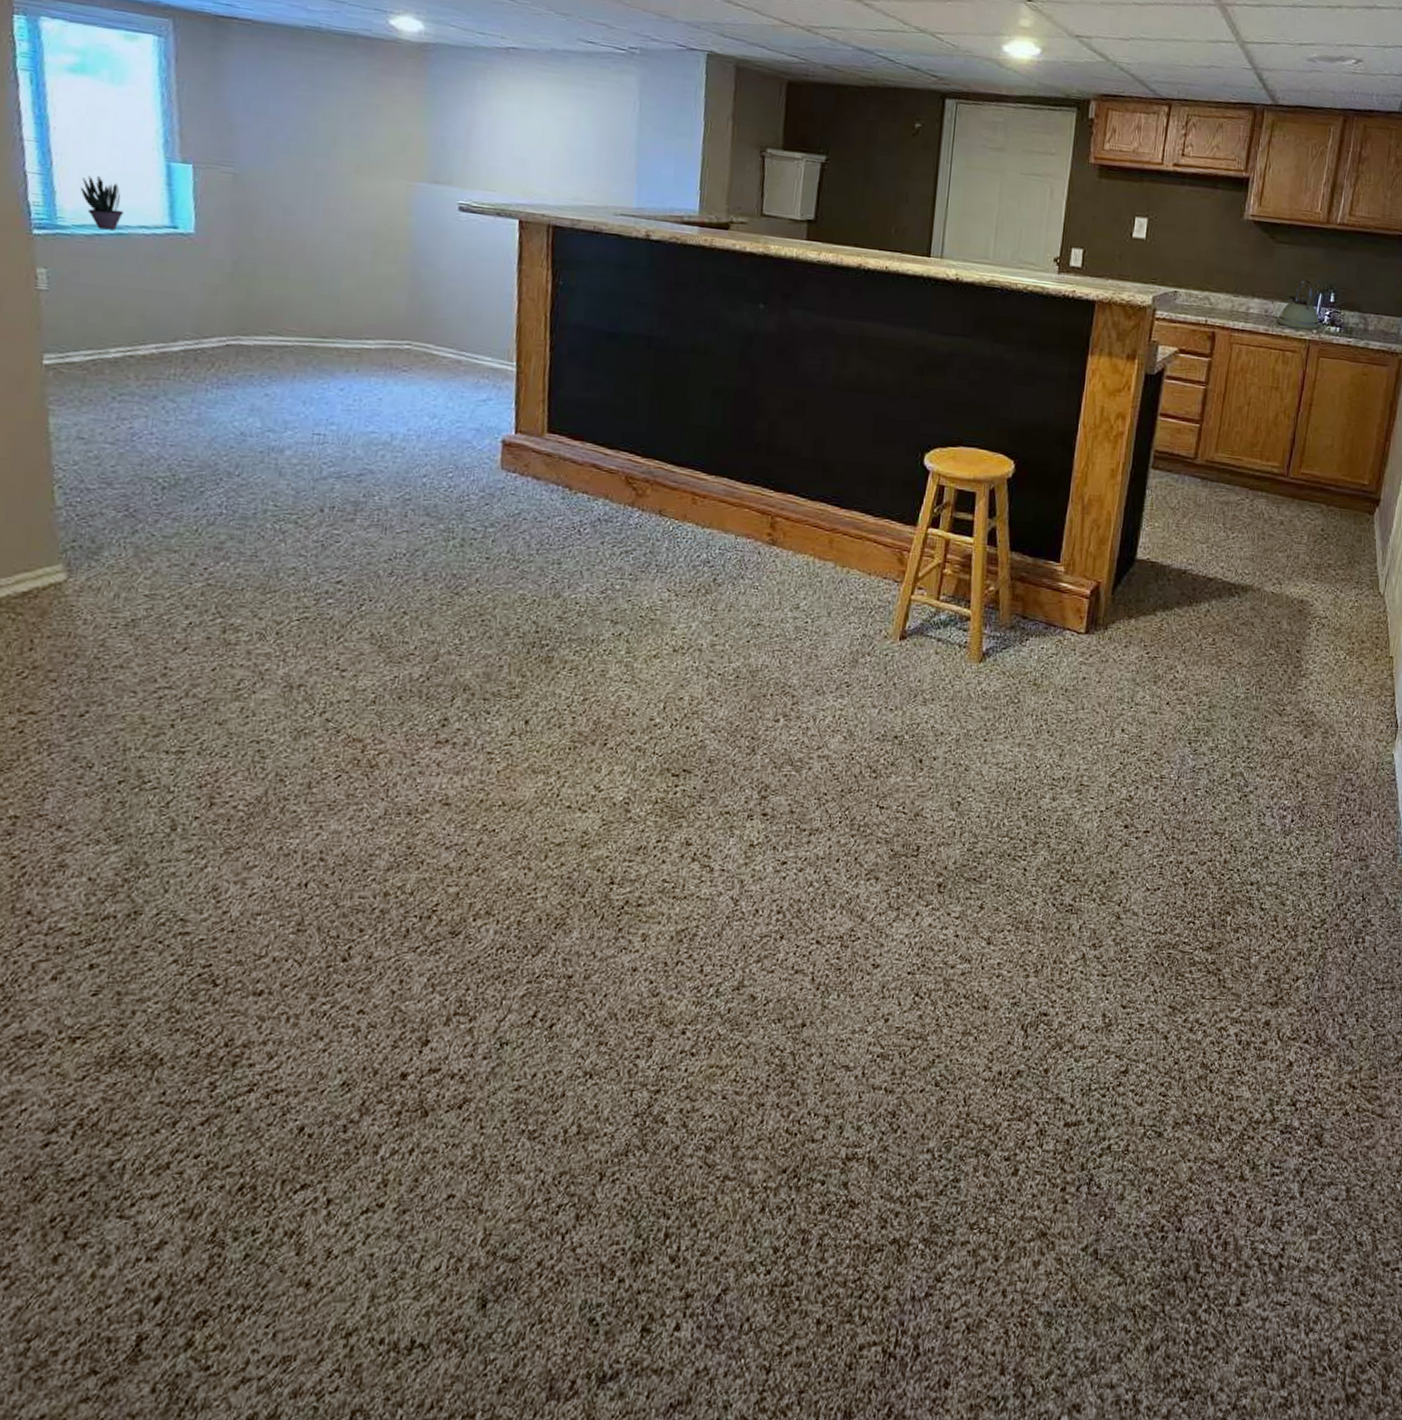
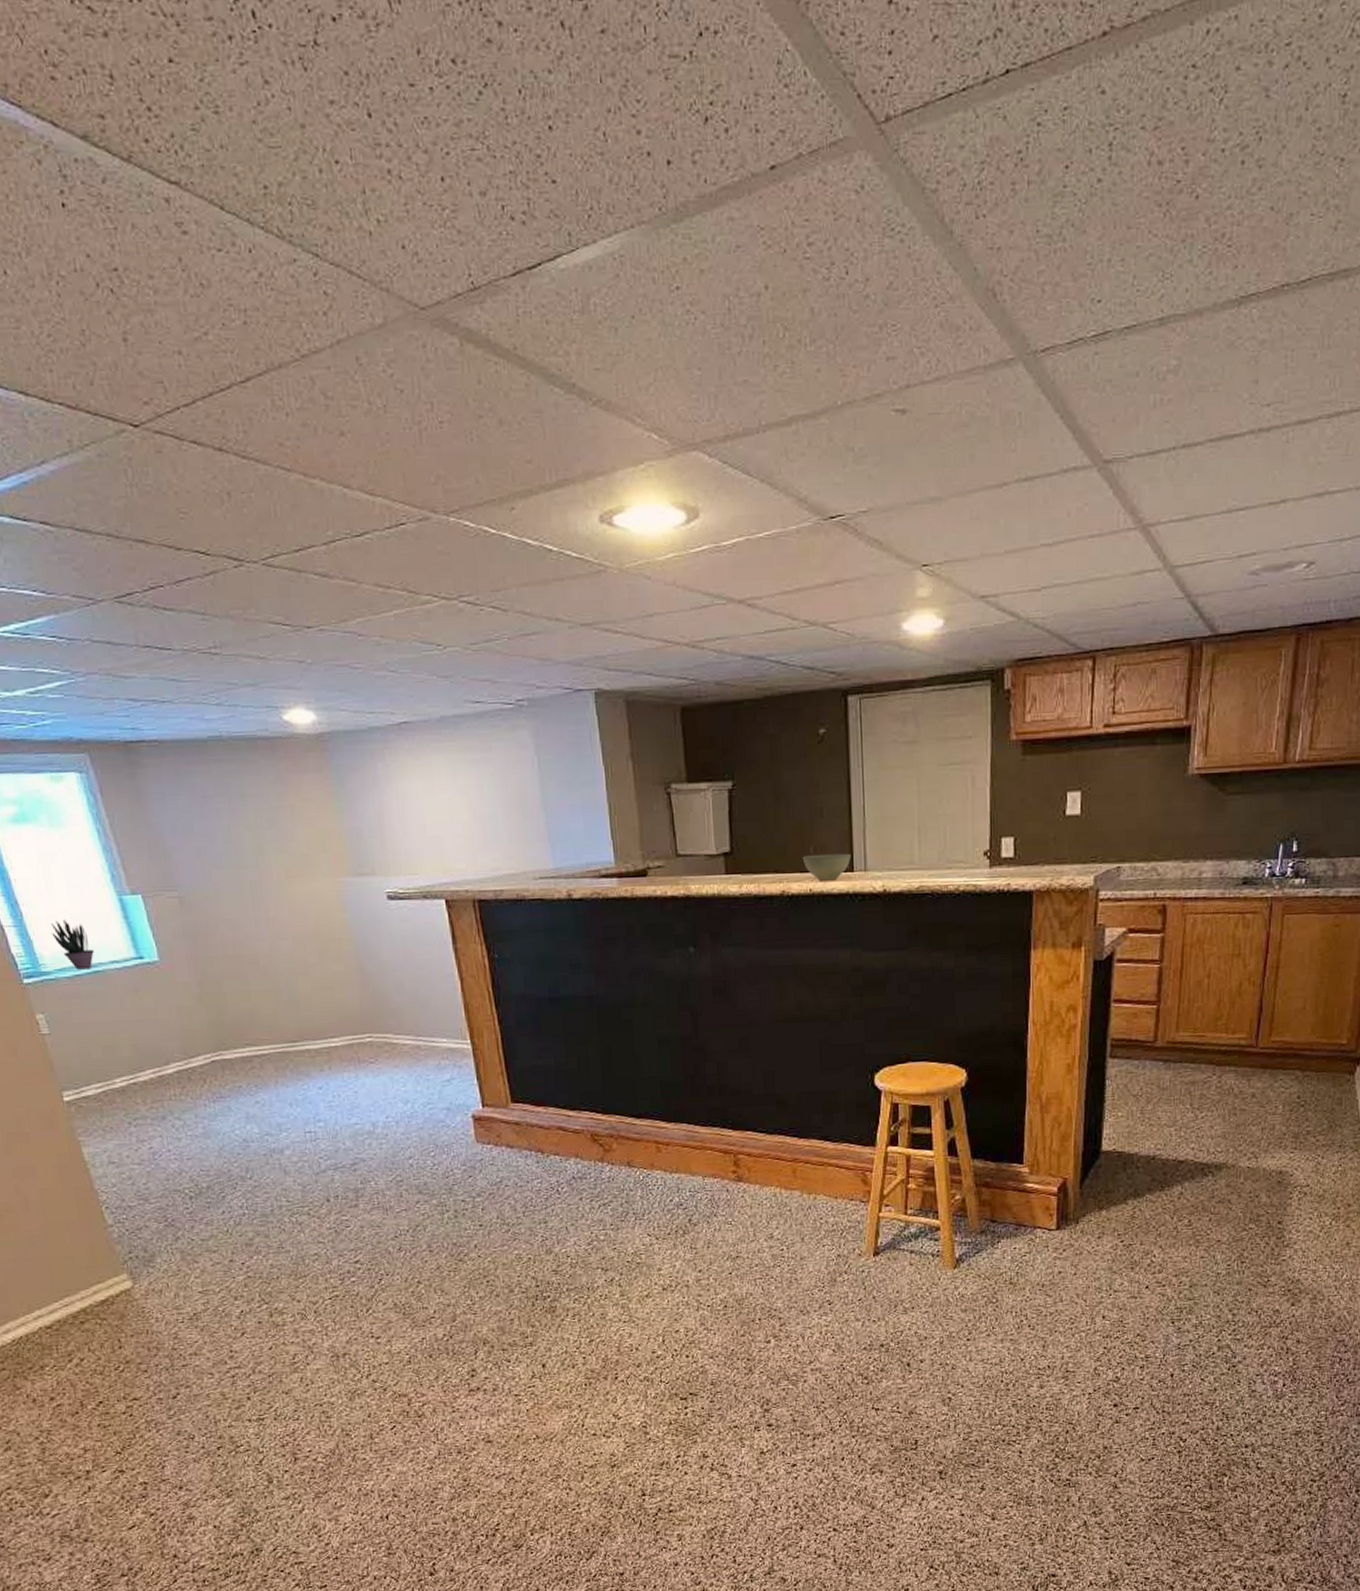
bowl: none [883,235,931,264] -> present [802,853,852,883]
kettle: present [1276,280,1320,330] -> none [1233,831,1283,887]

